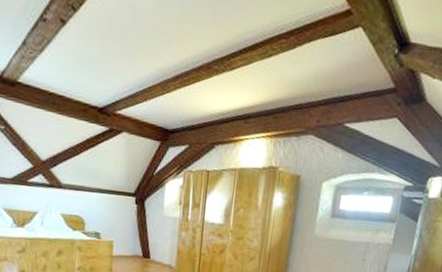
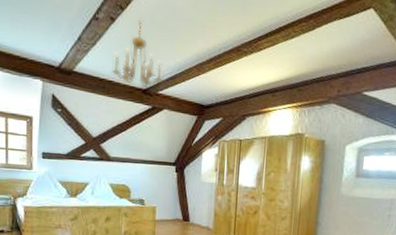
chandelier: none [62,25,122,106] -> present [111,20,163,87]

